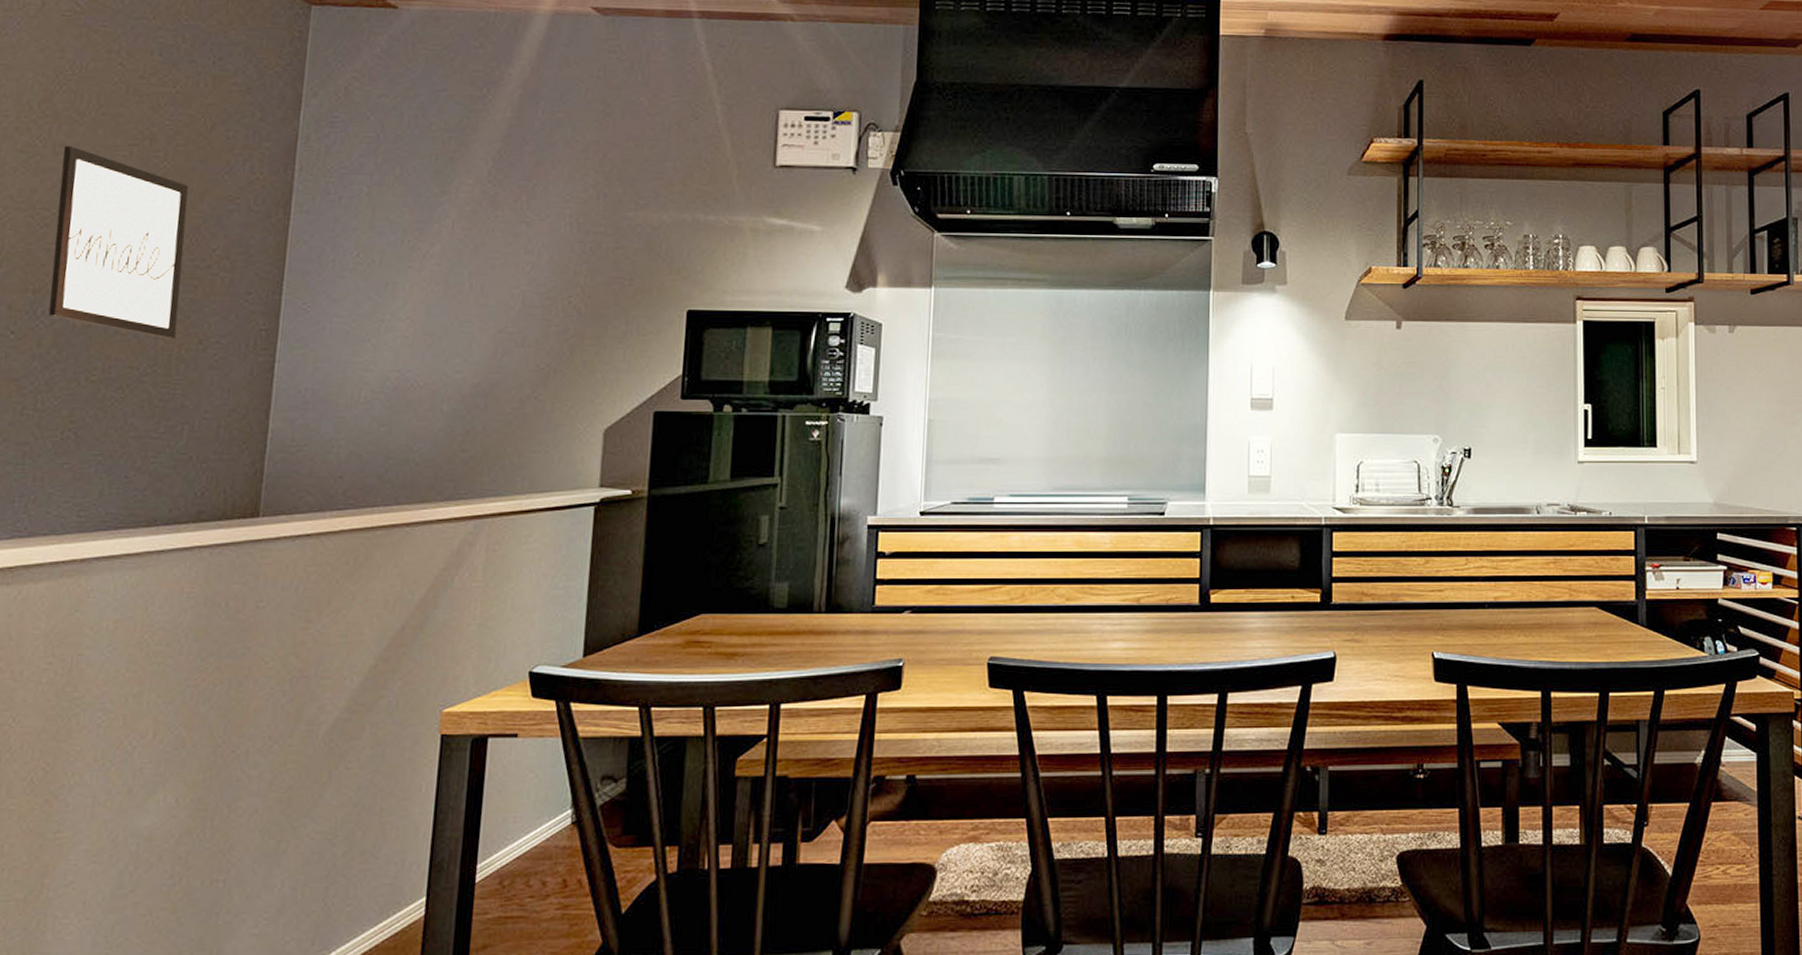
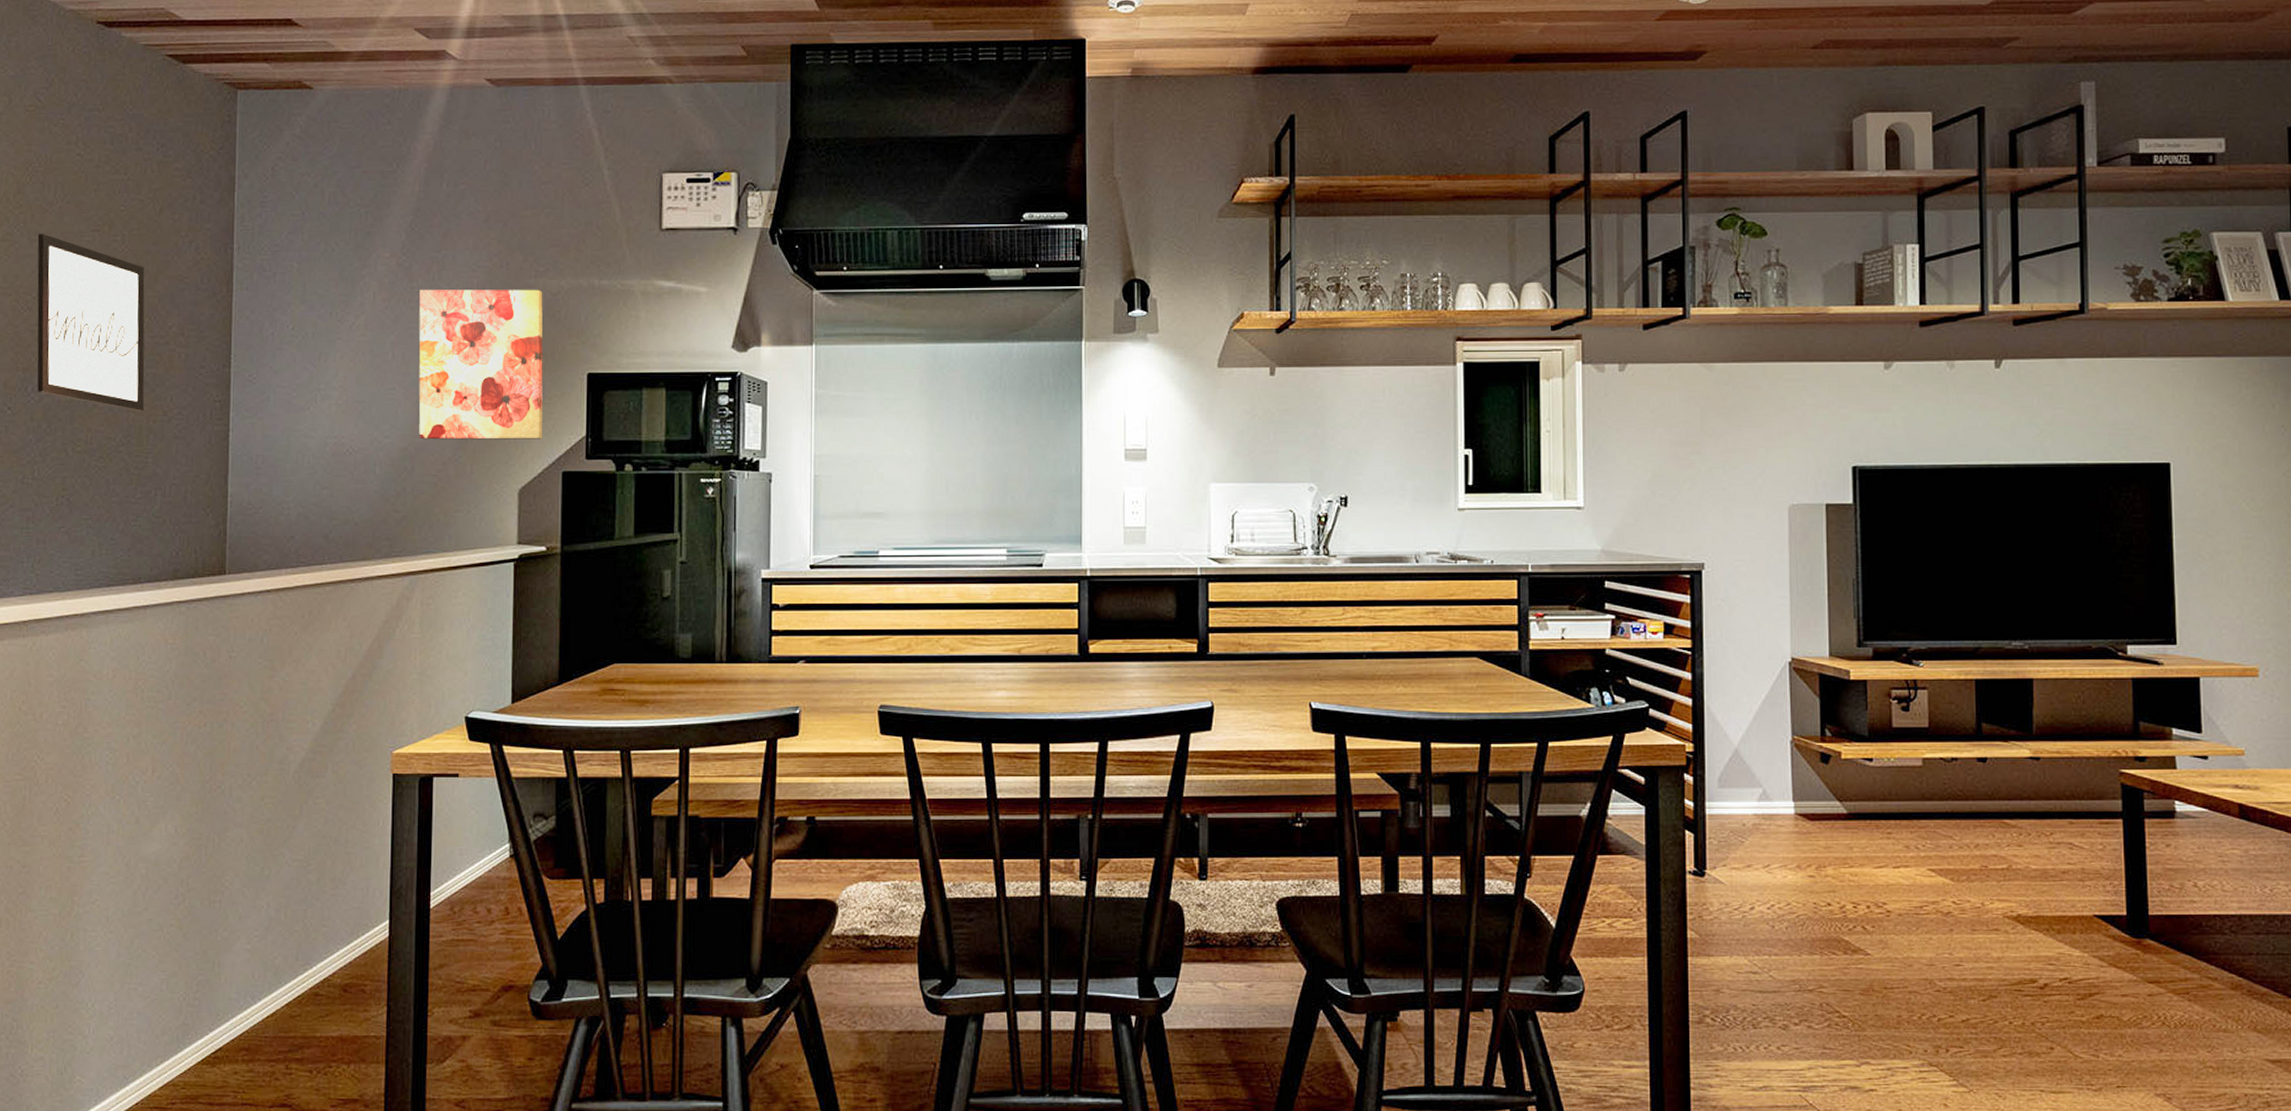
wall art: none [494,219,643,377] -> present [419,289,543,440]

